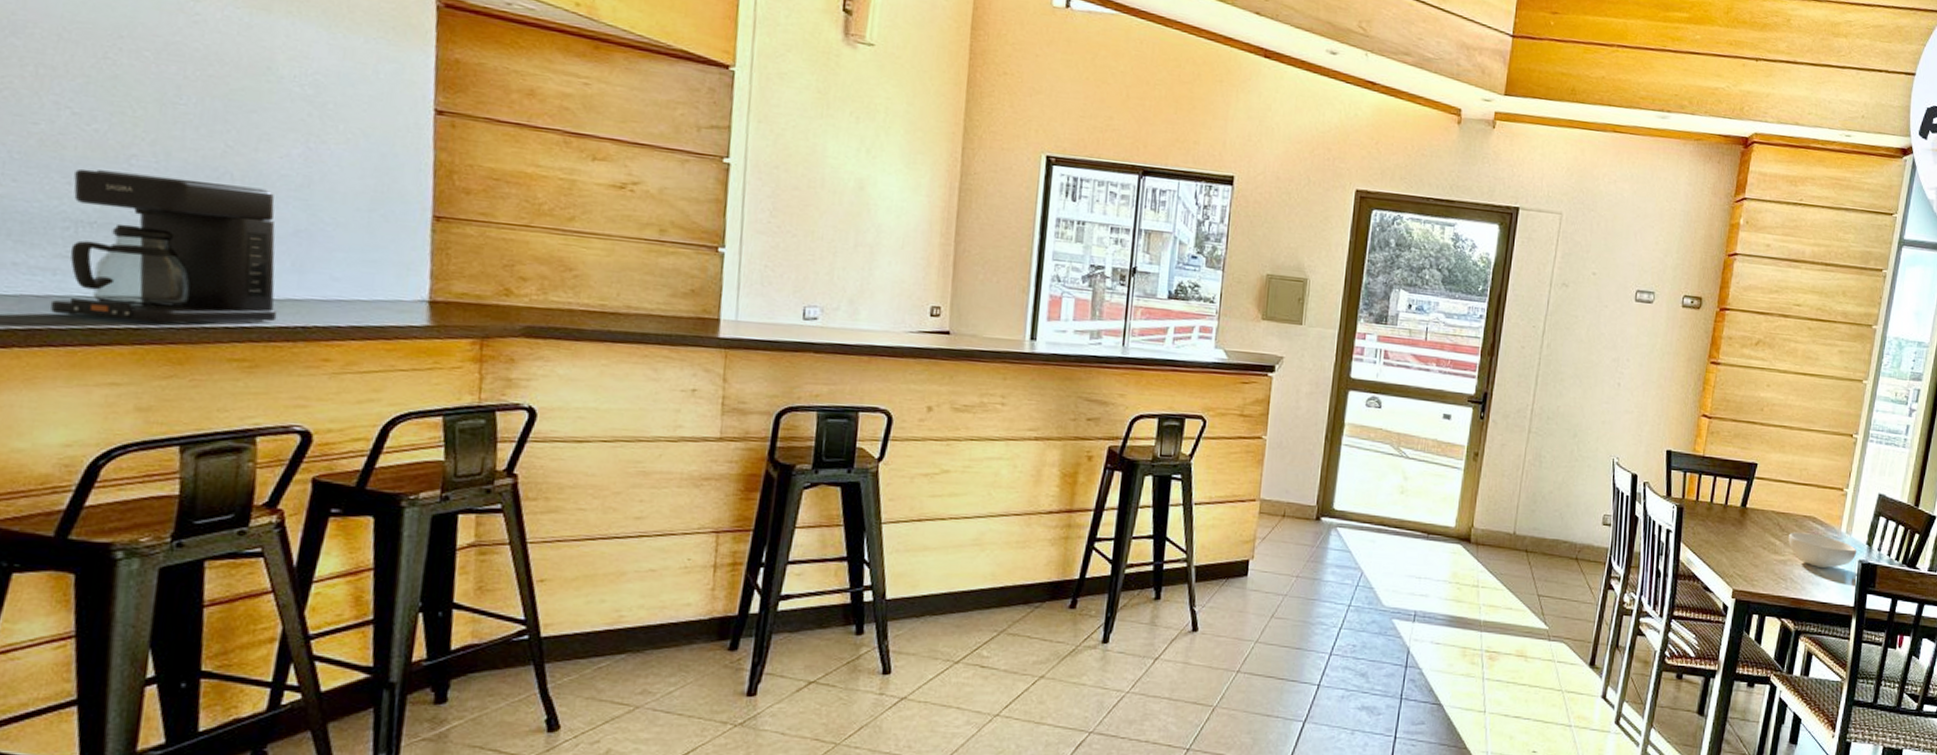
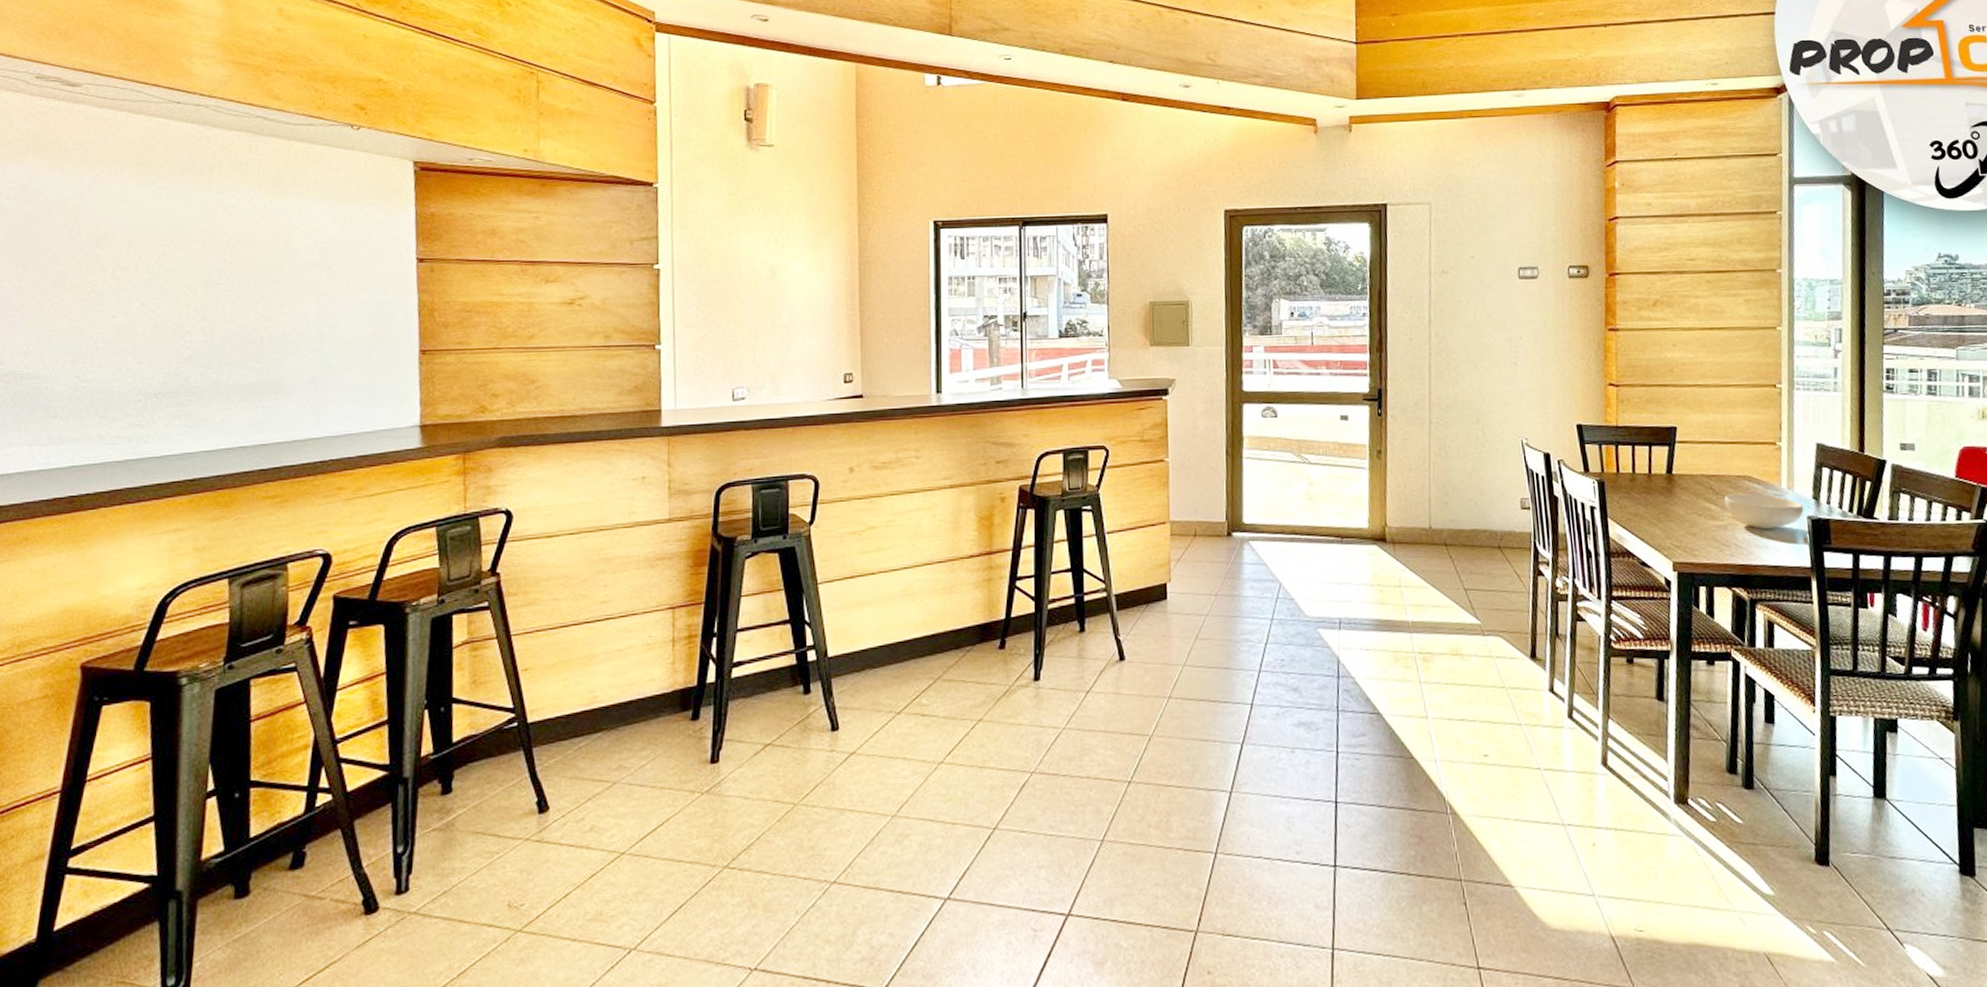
coffee maker: present [49,168,278,325] -> none [127,346,301,475]

